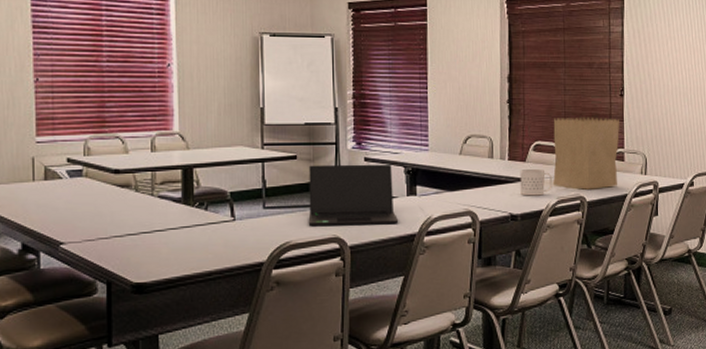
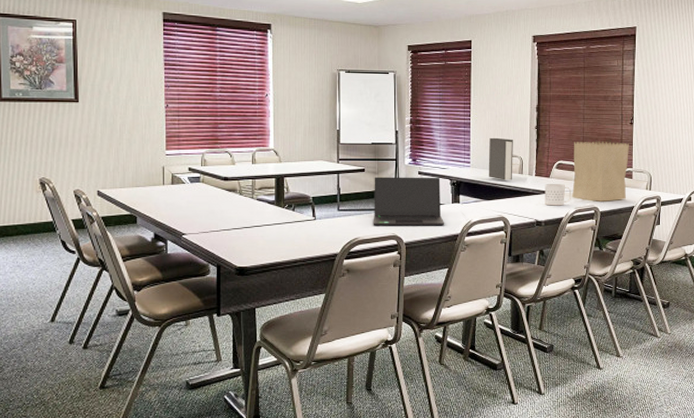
binder: none [450,114,481,167] -> present [488,137,513,181]

